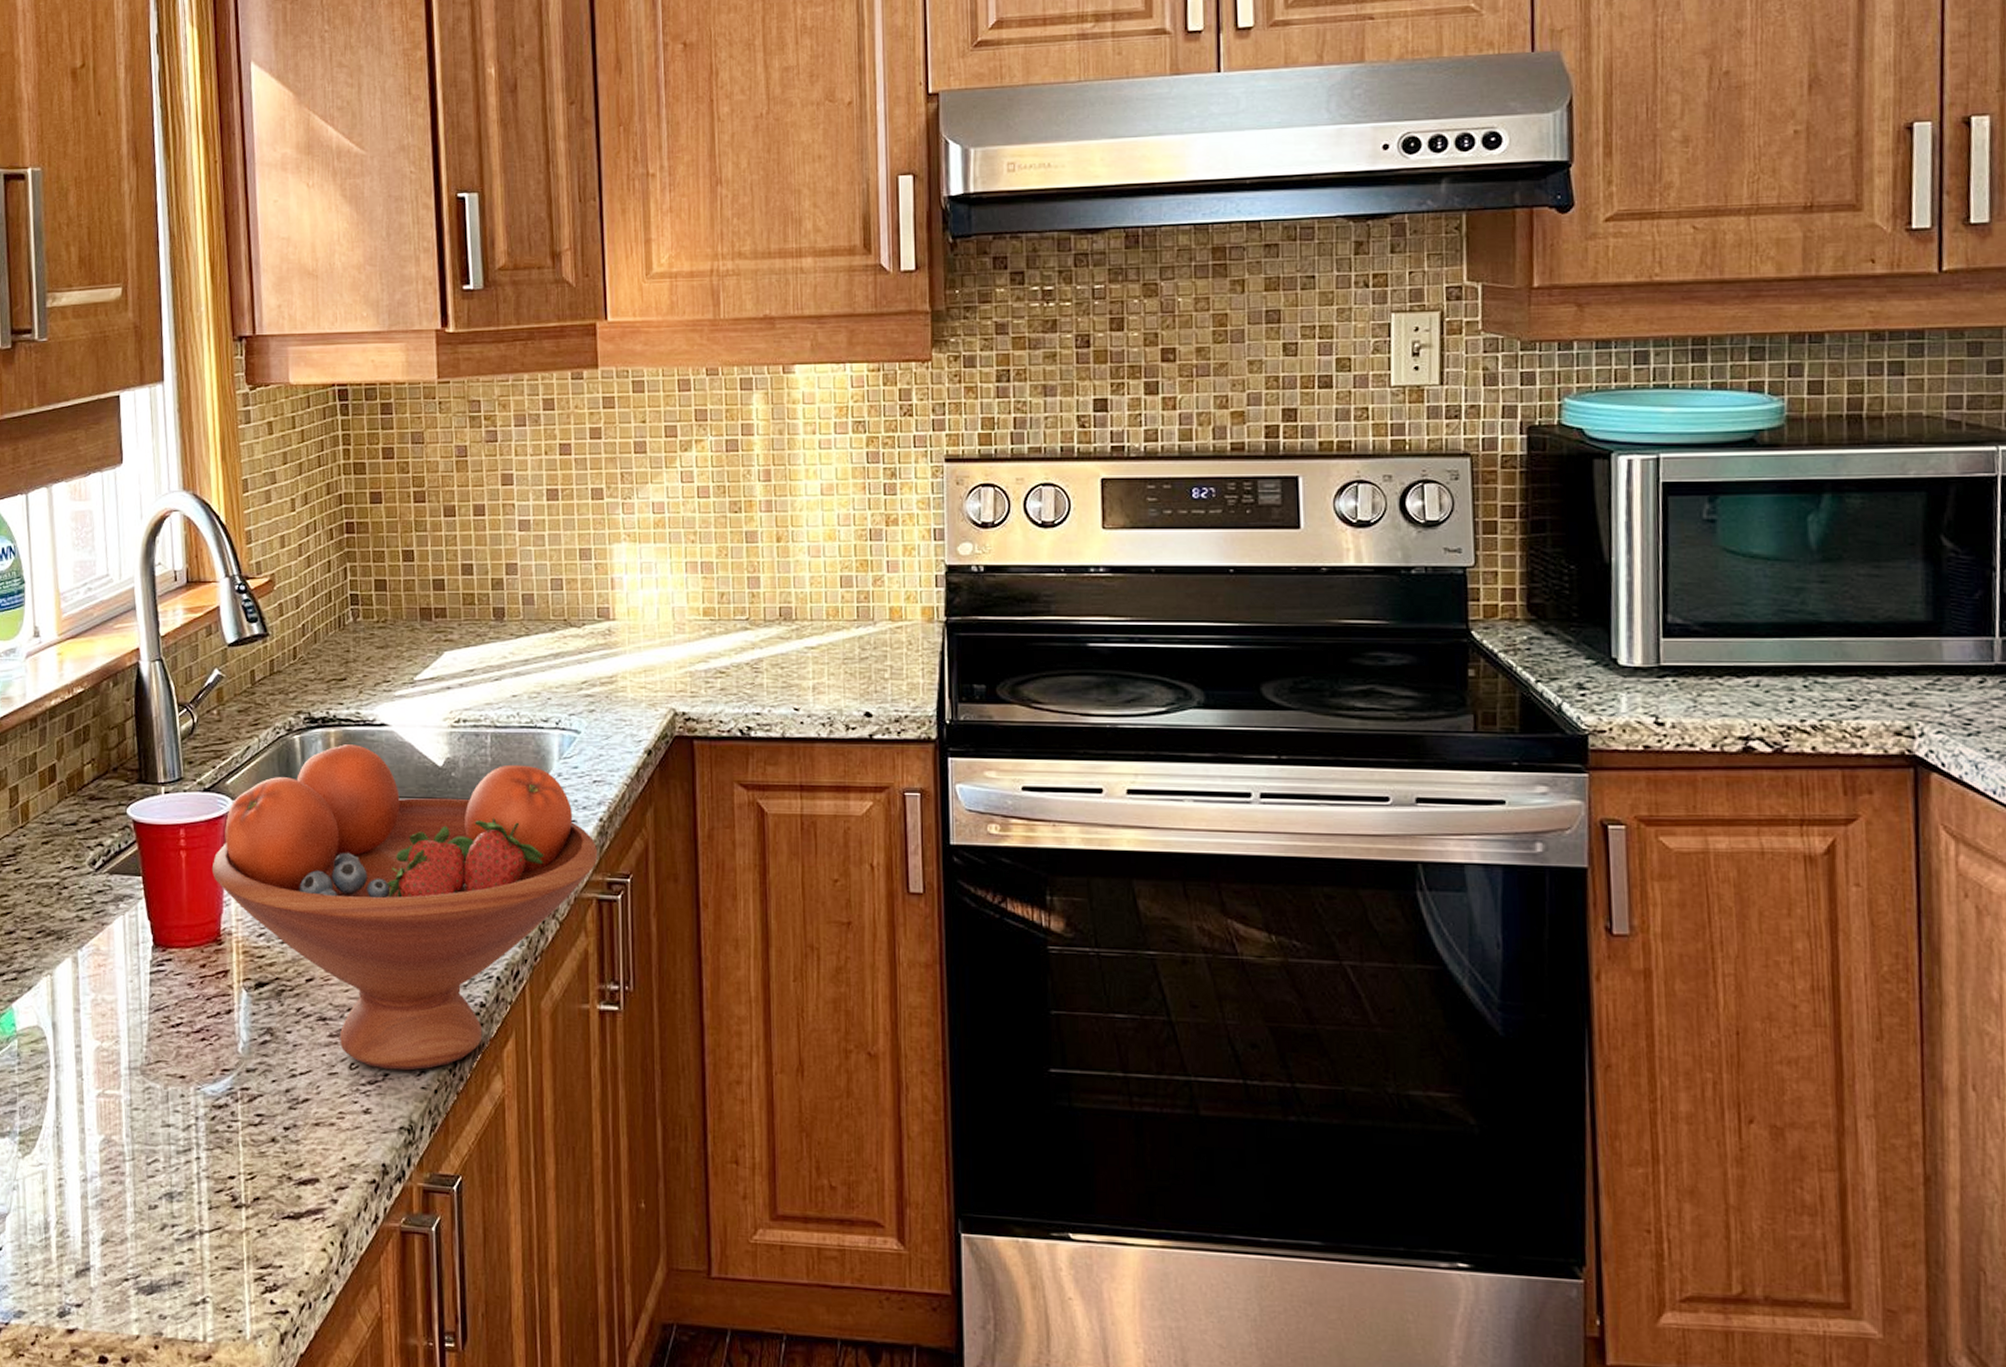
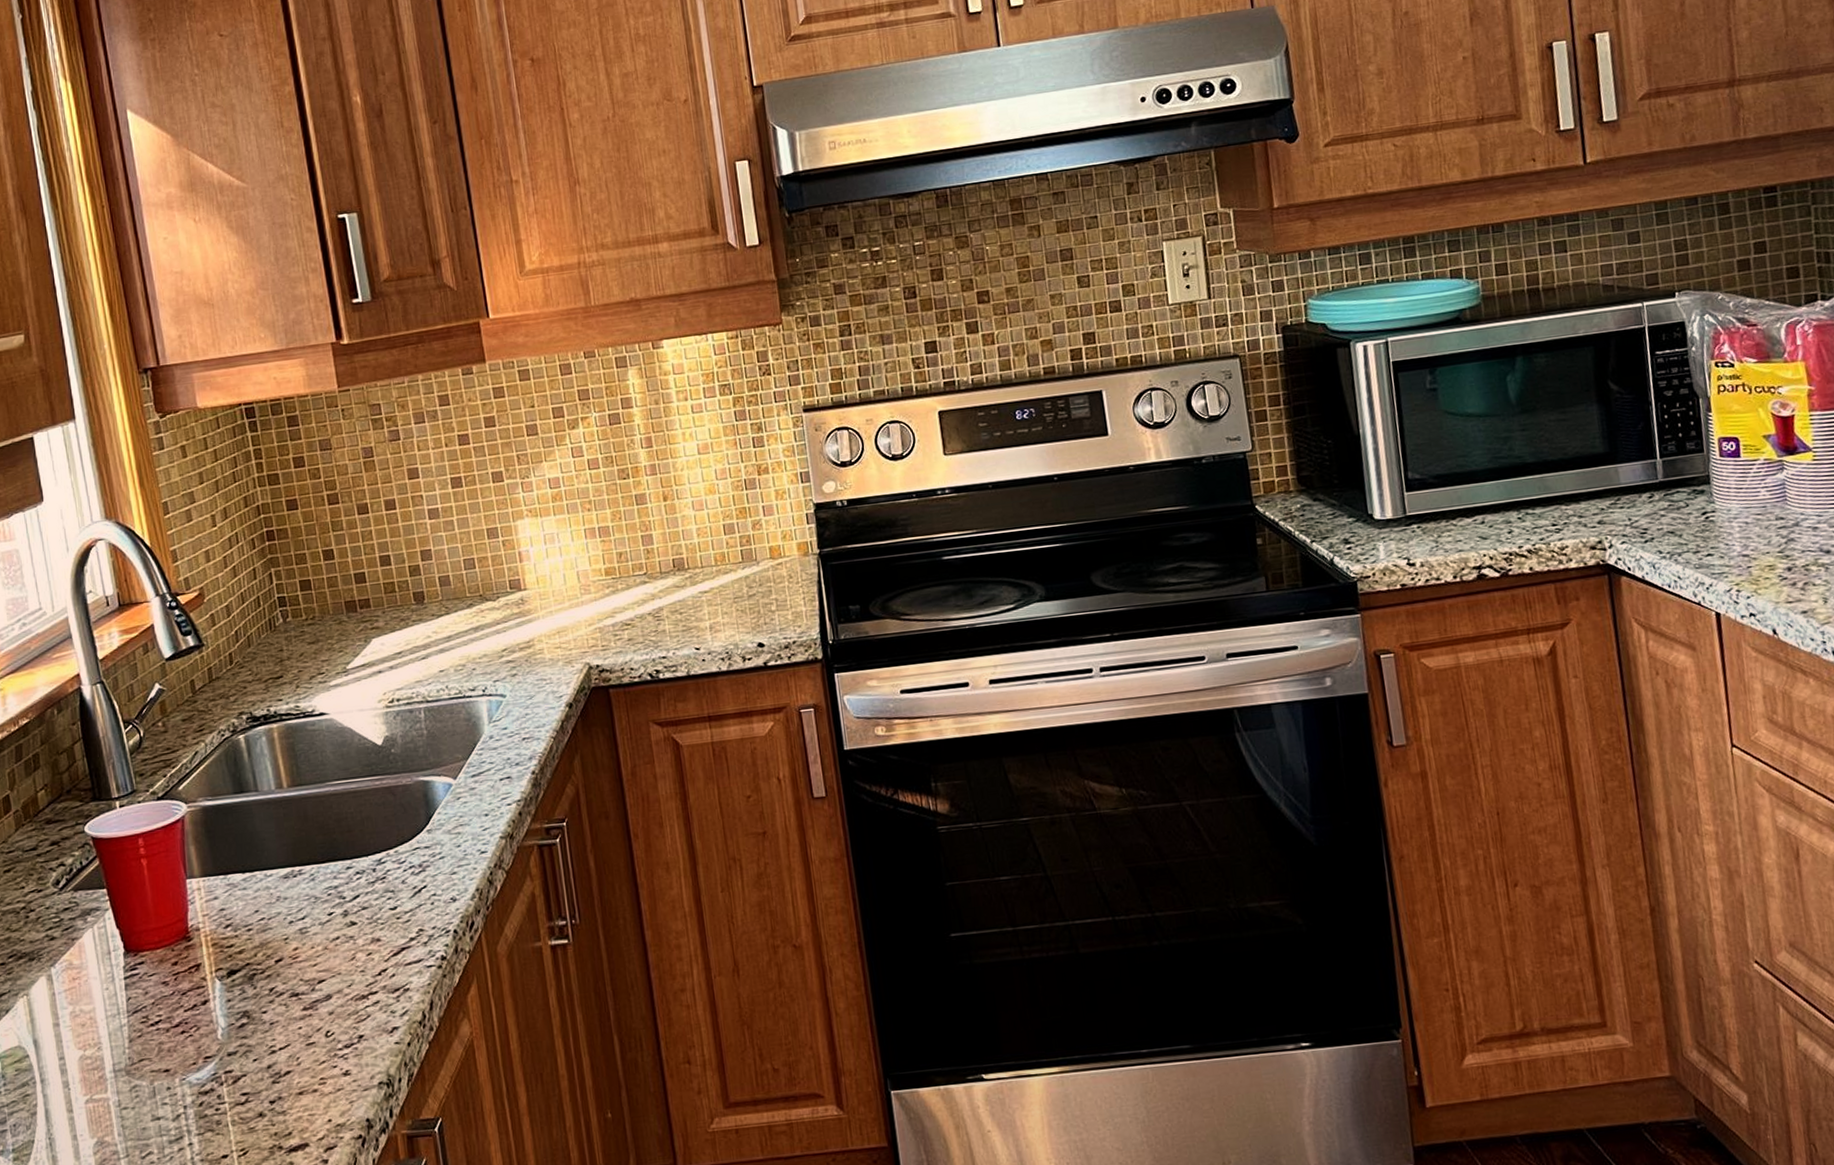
fruit bowl: present [211,744,598,1071] -> none [173,733,534,1032]

